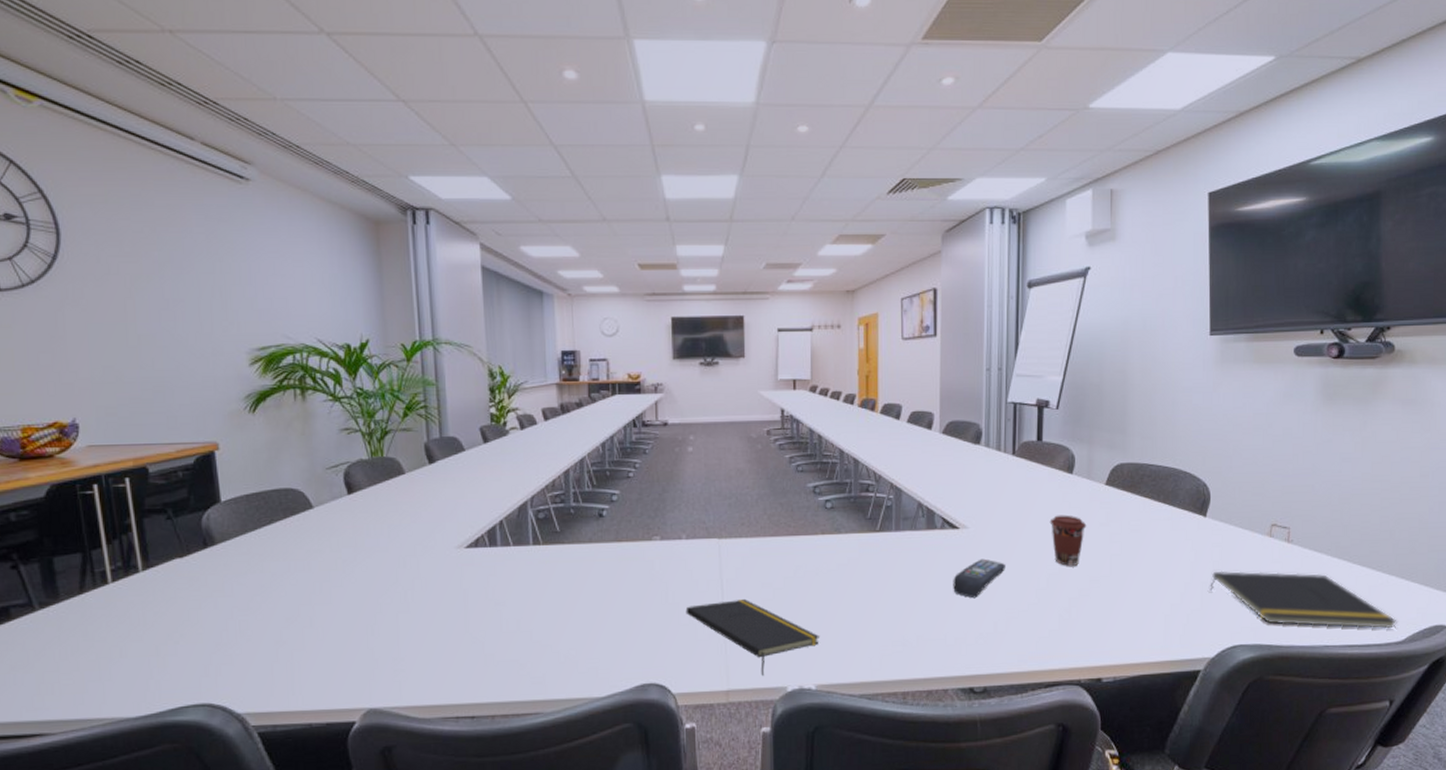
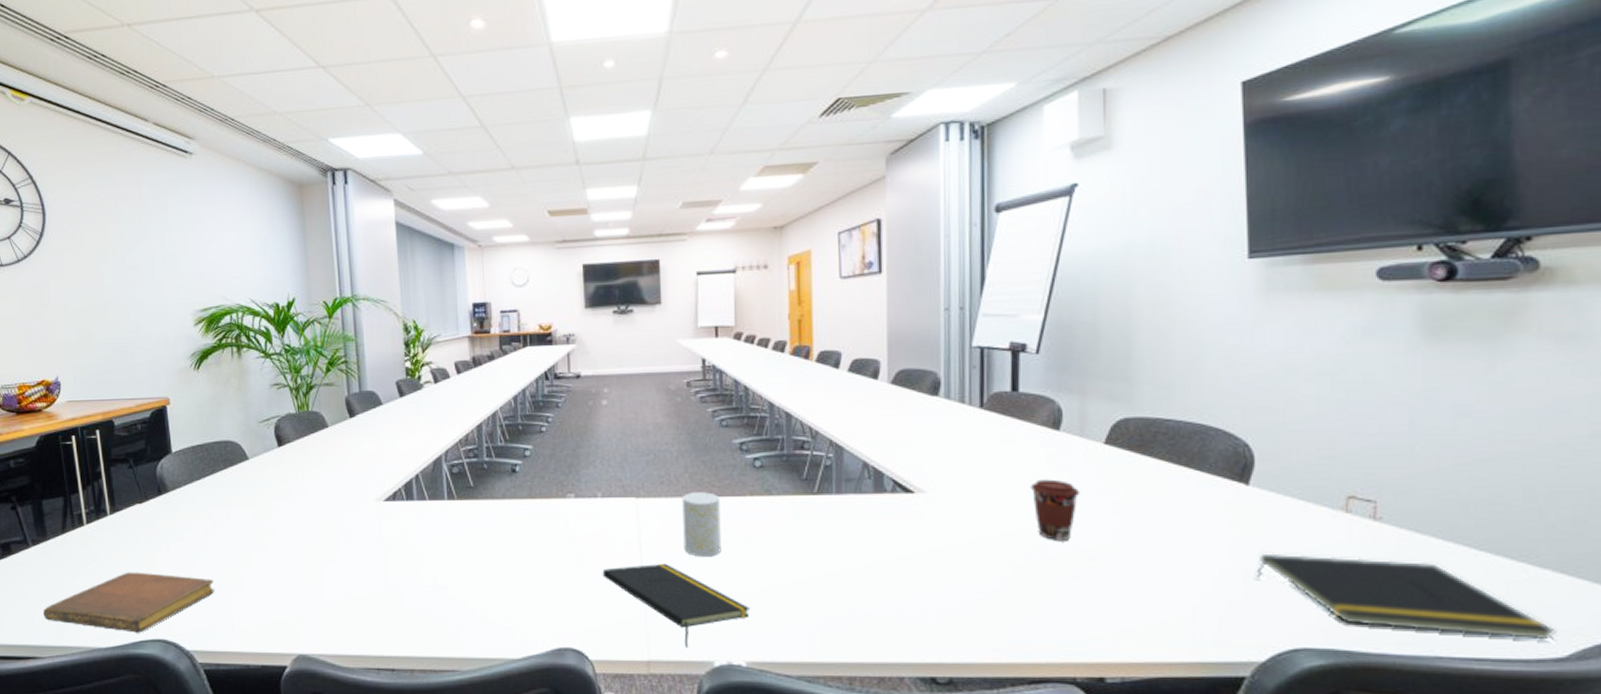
notebook: none [54,632,271,699] -> present [43,572,214,633]
cup: none [761,532,796,592] -> present [682,492,722,557]
remote control: present [953,558,1005,599] -> none [908,528,974,574]

